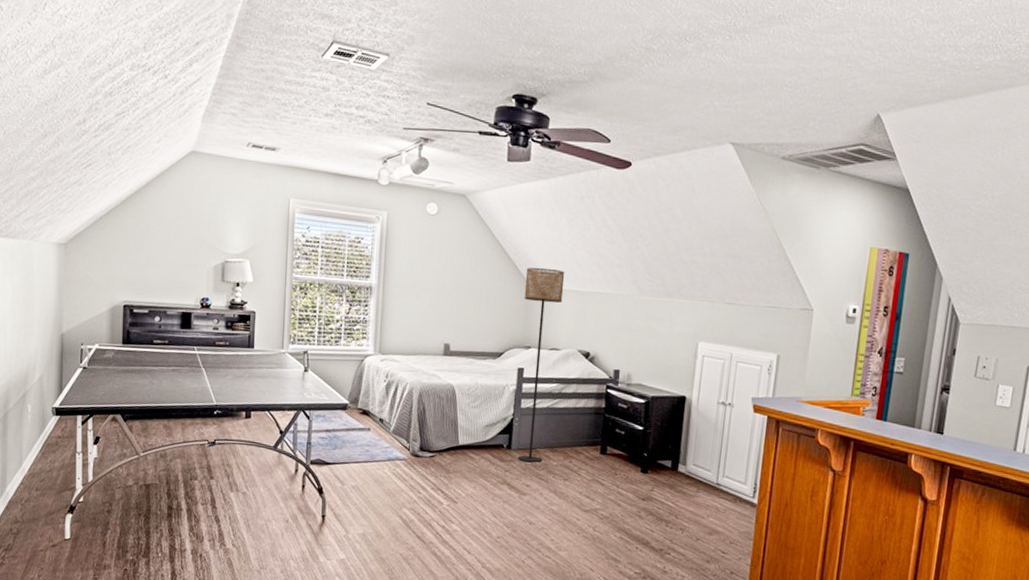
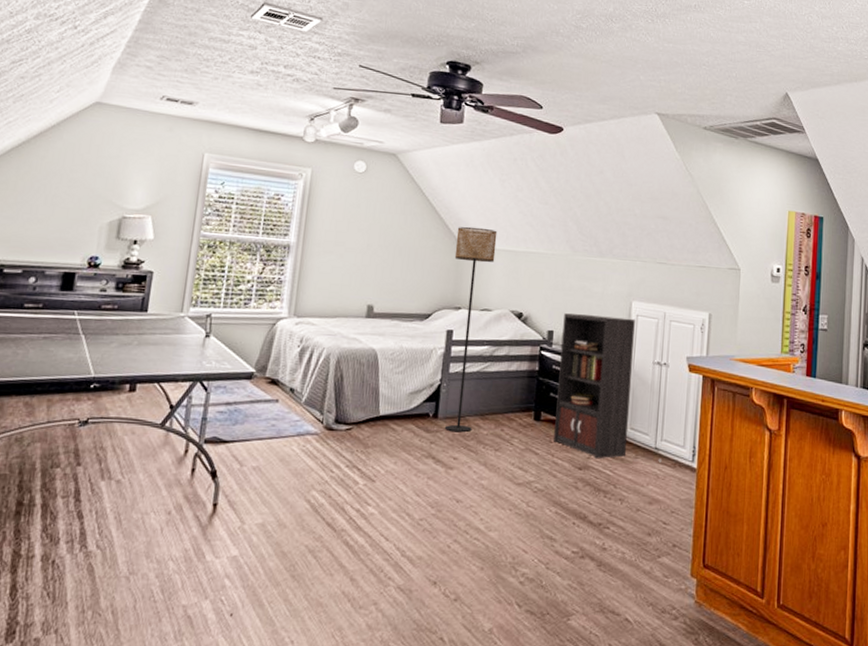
bookcase: none [619,353,723,497] -> present [554,313,662,463]

